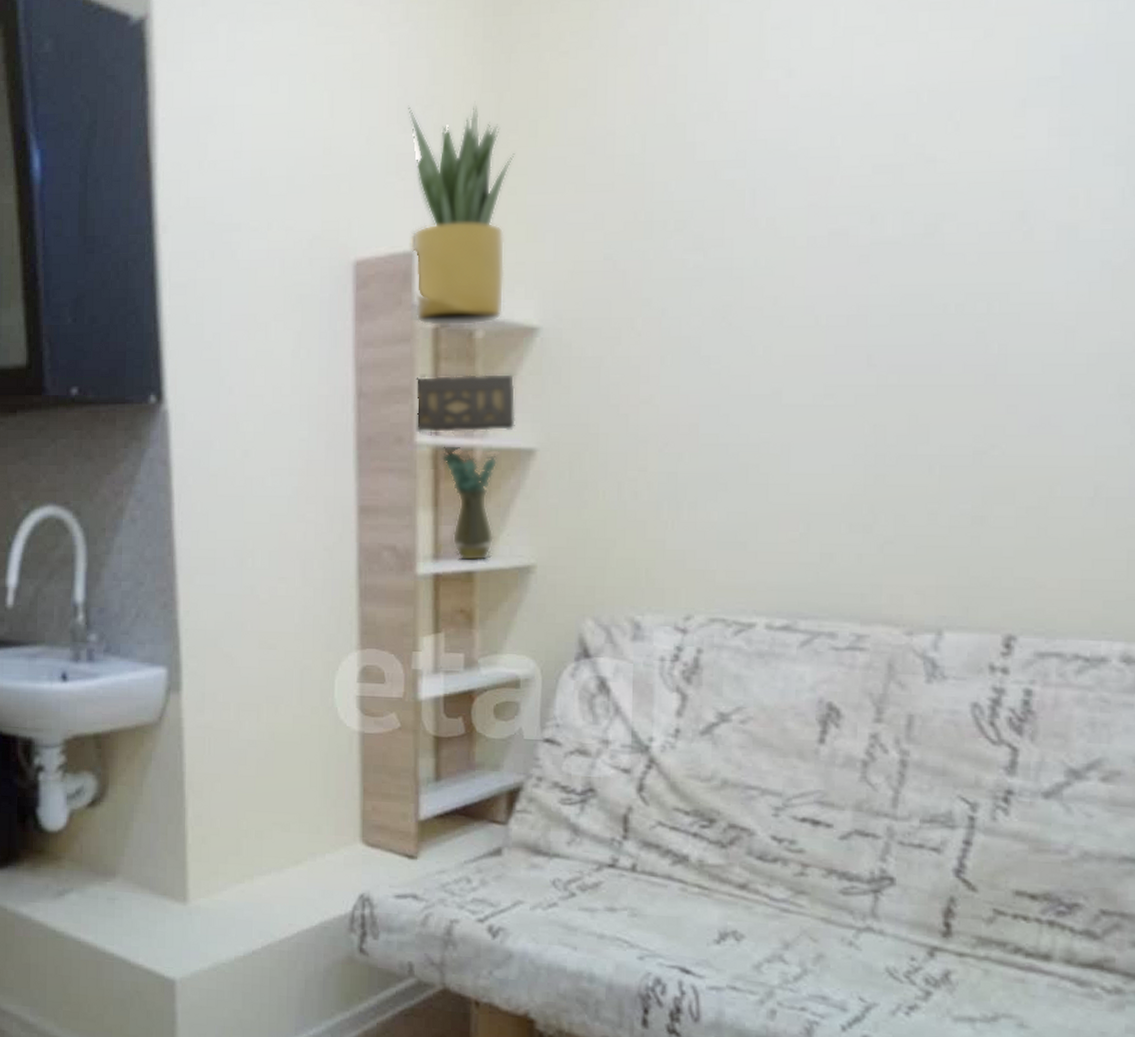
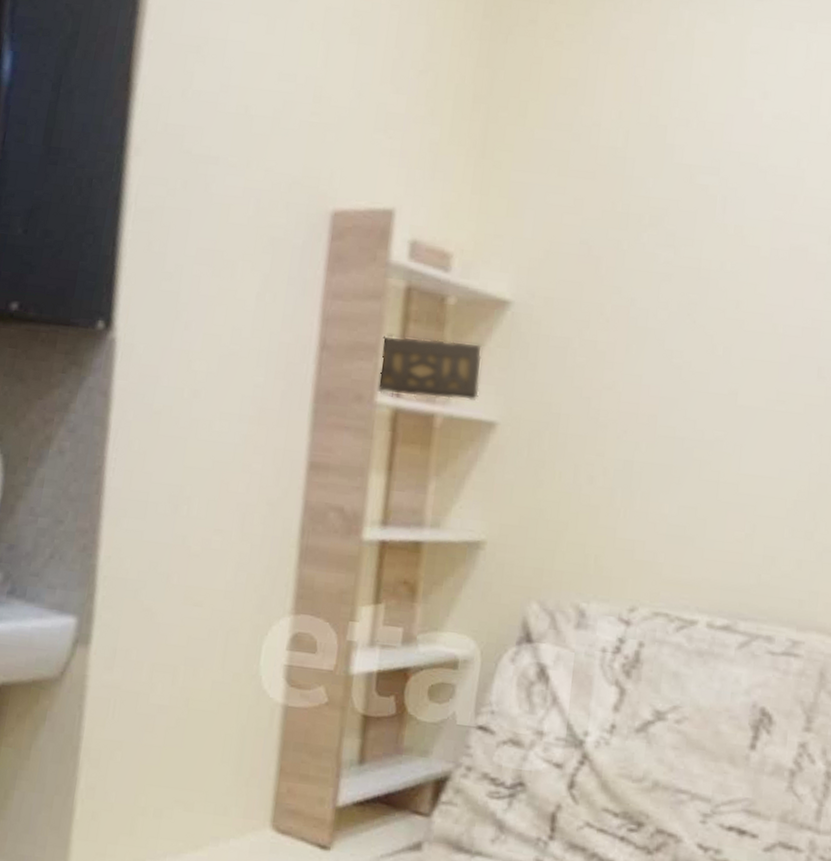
planter: present [408,101,515,326] -> none [388,67,503,291]
vase: present [442,447,498,561] -> none [401,410,457,532]

